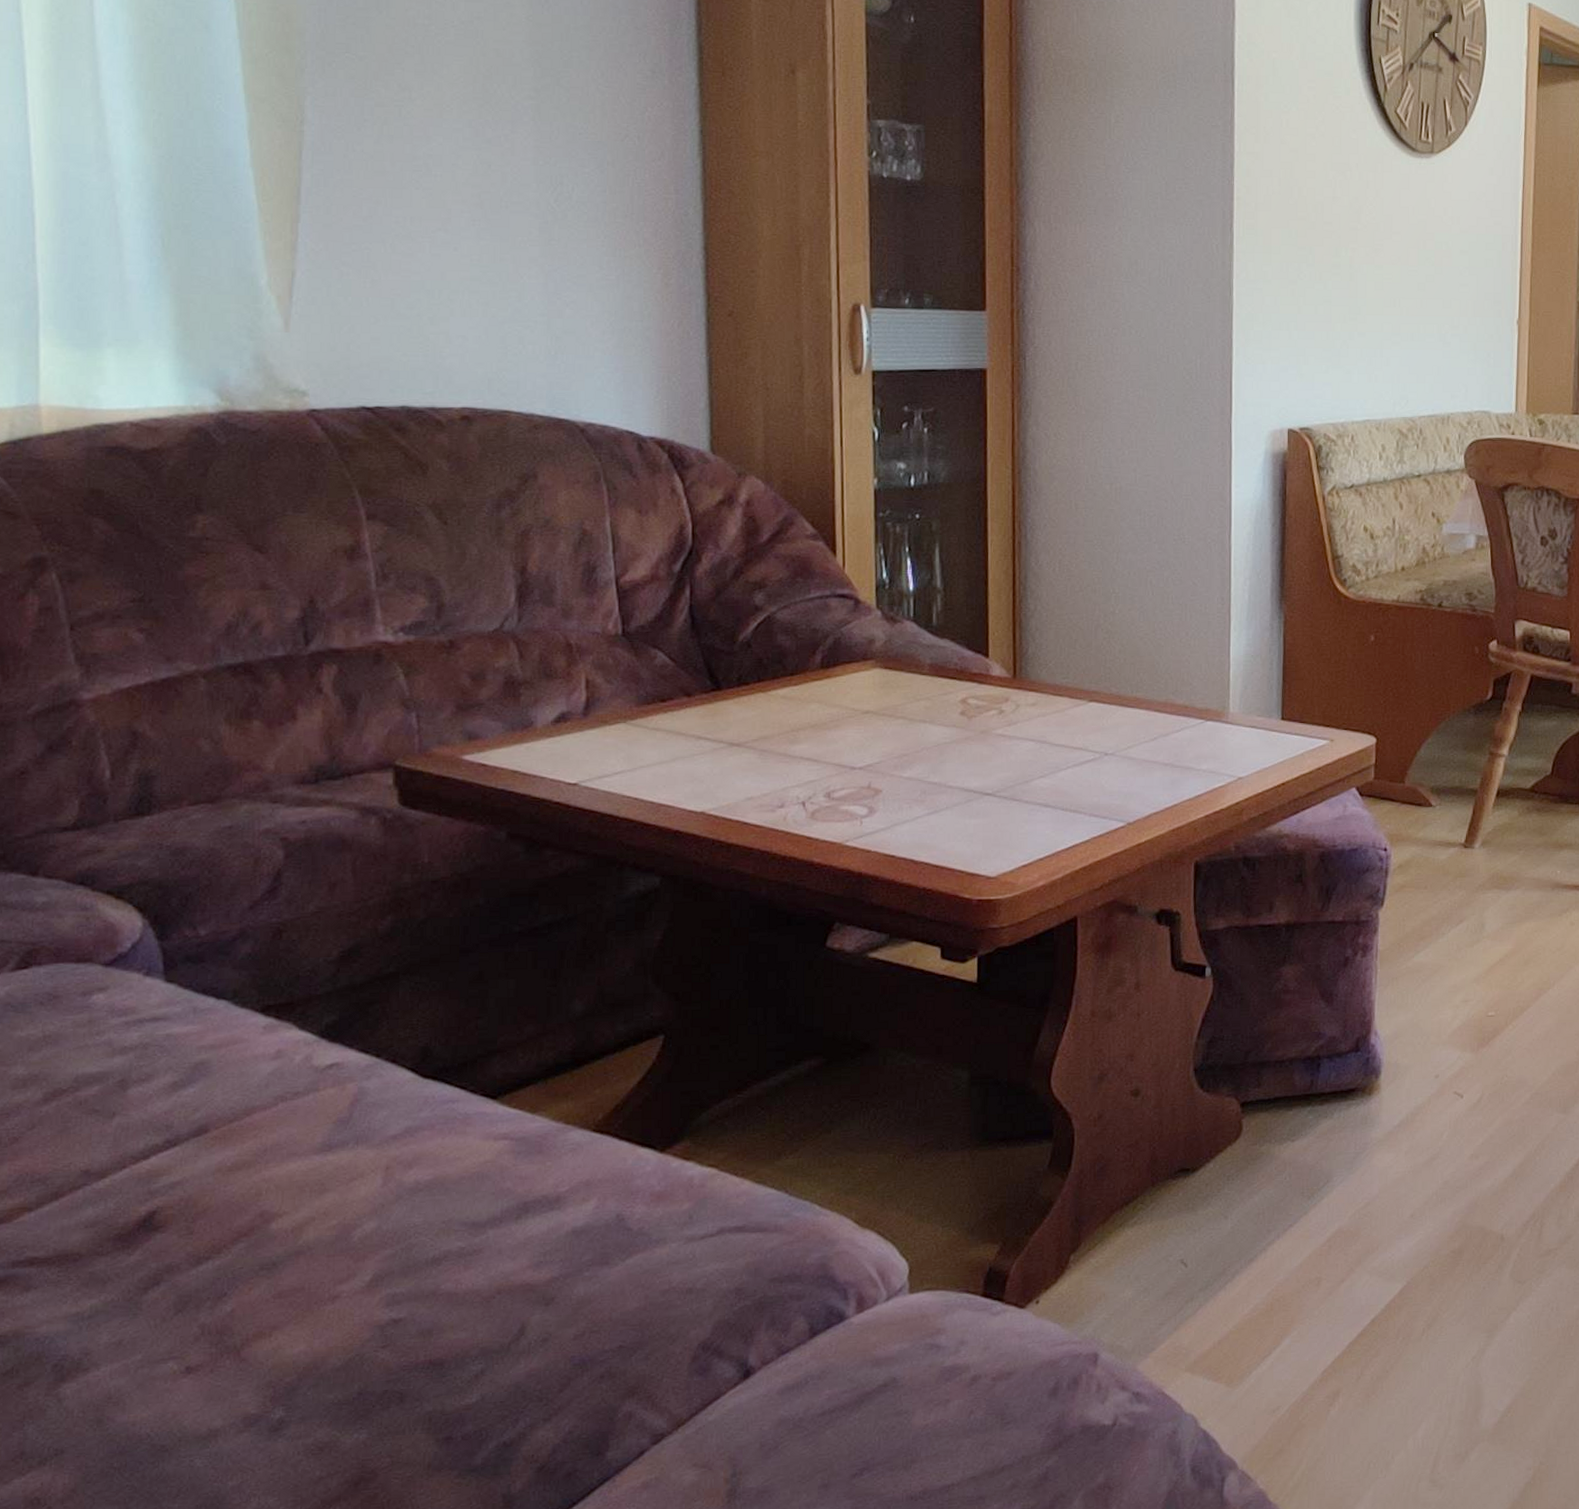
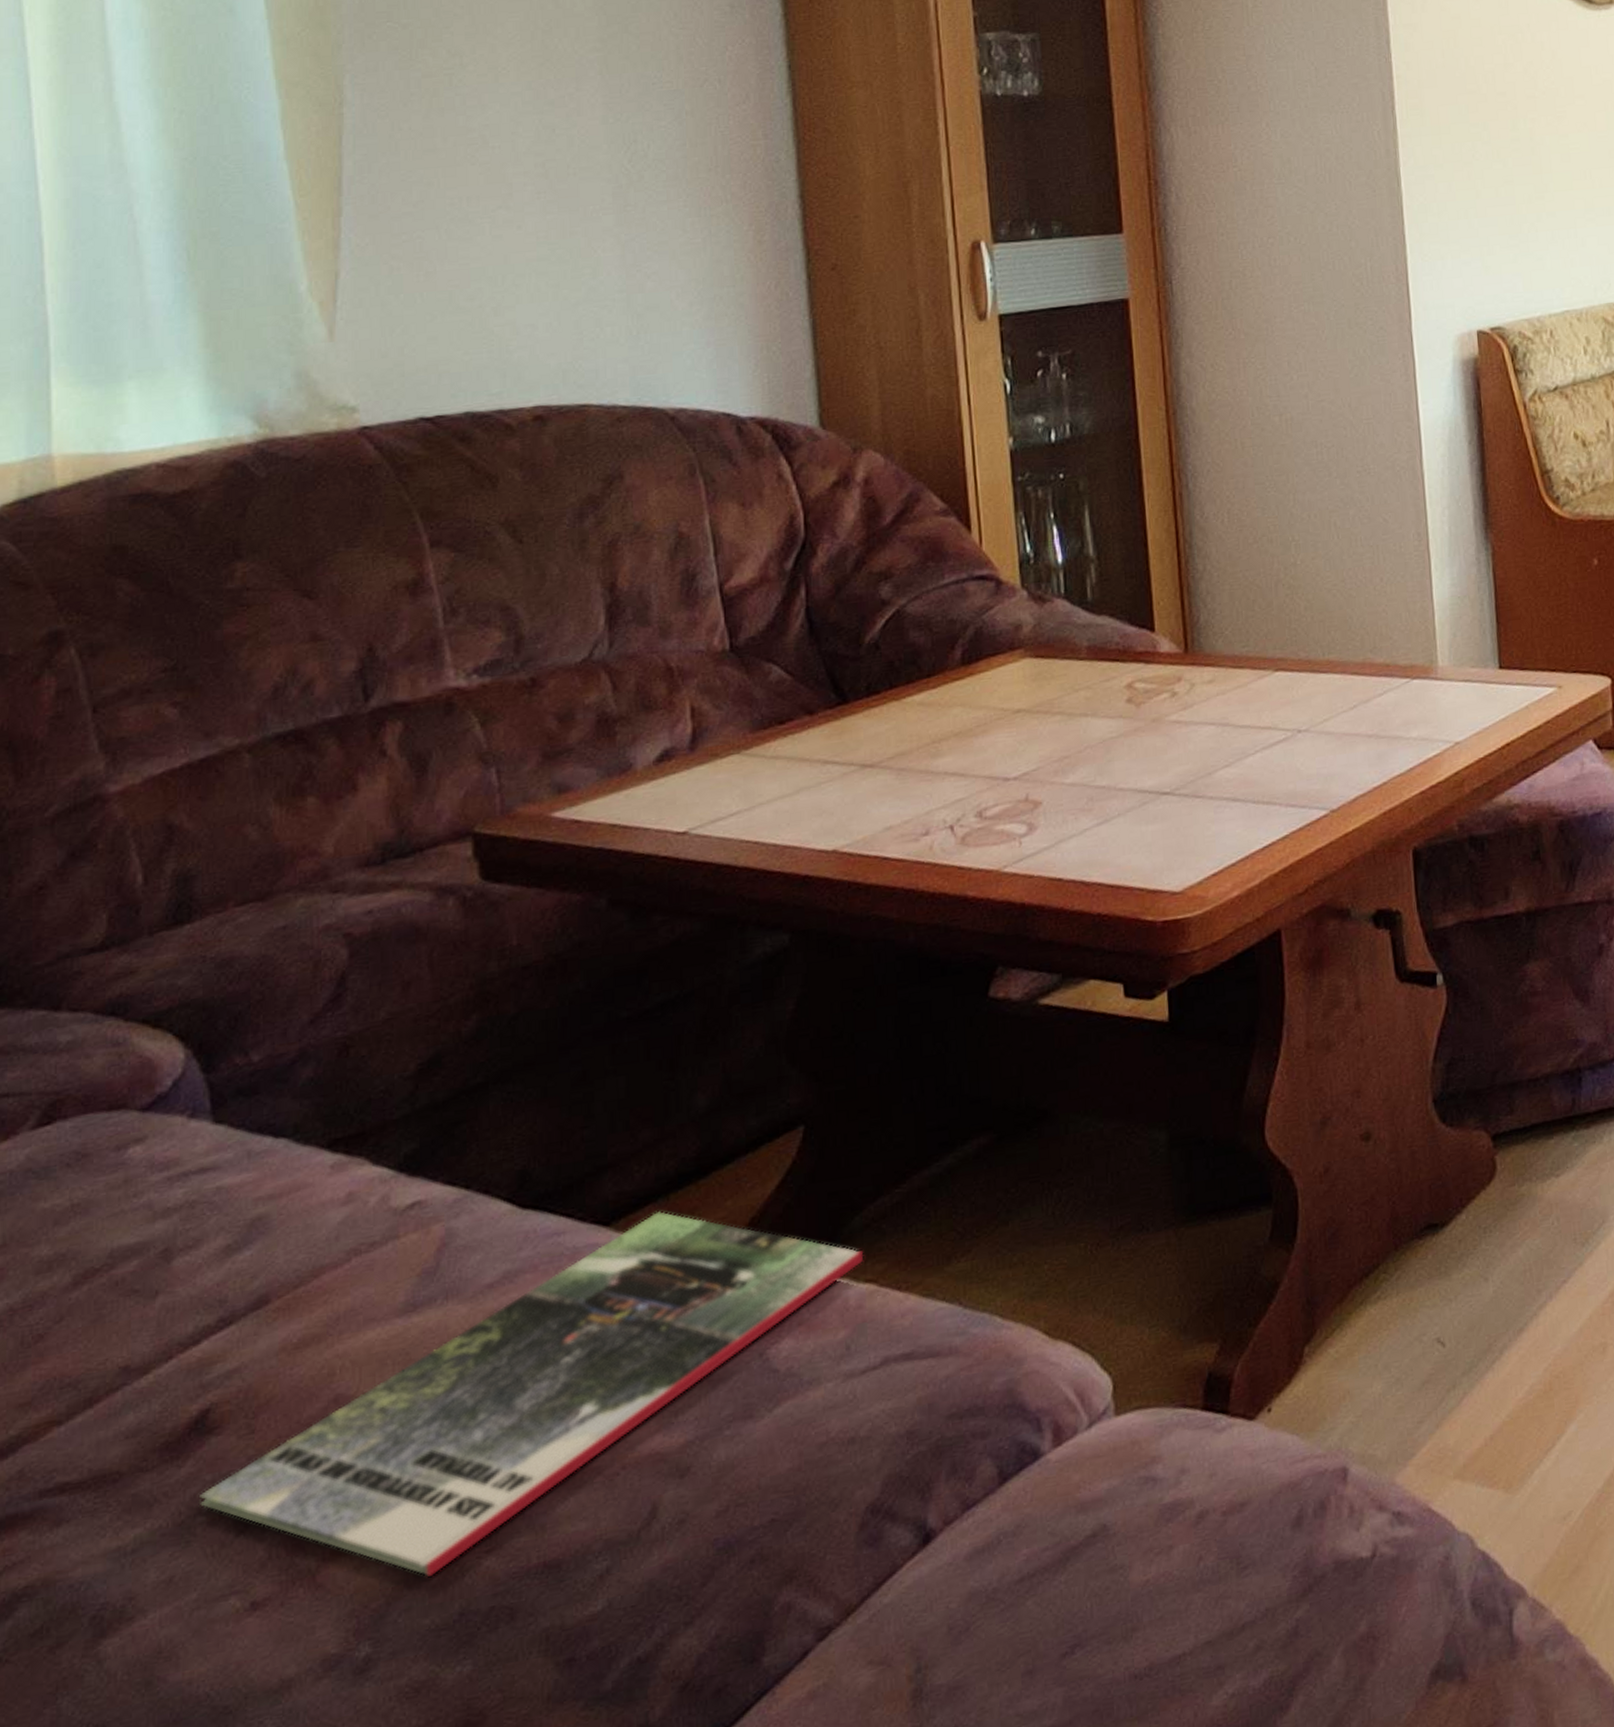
magazine: none [146,1092,708,1362] -> present [200,1211,864,1577]

